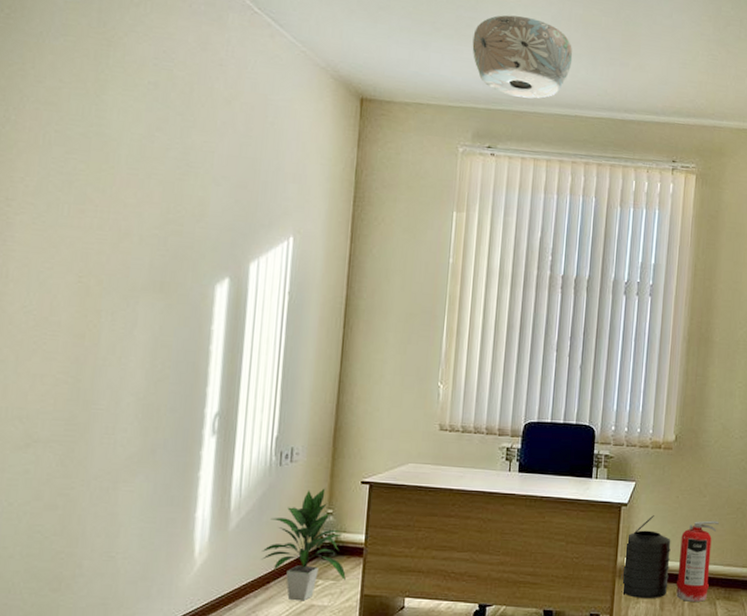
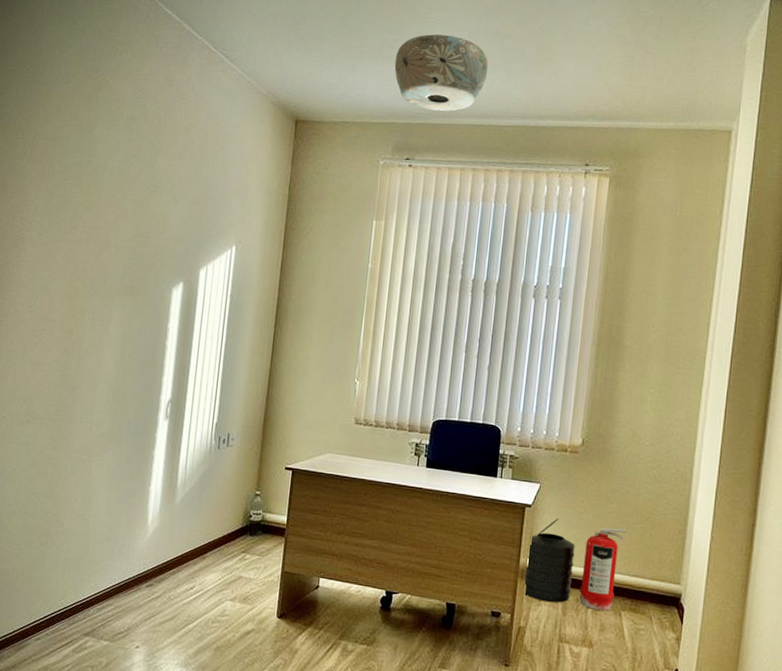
indoor plant: present [261,488,346,601] -> none [200,471,270,573]

